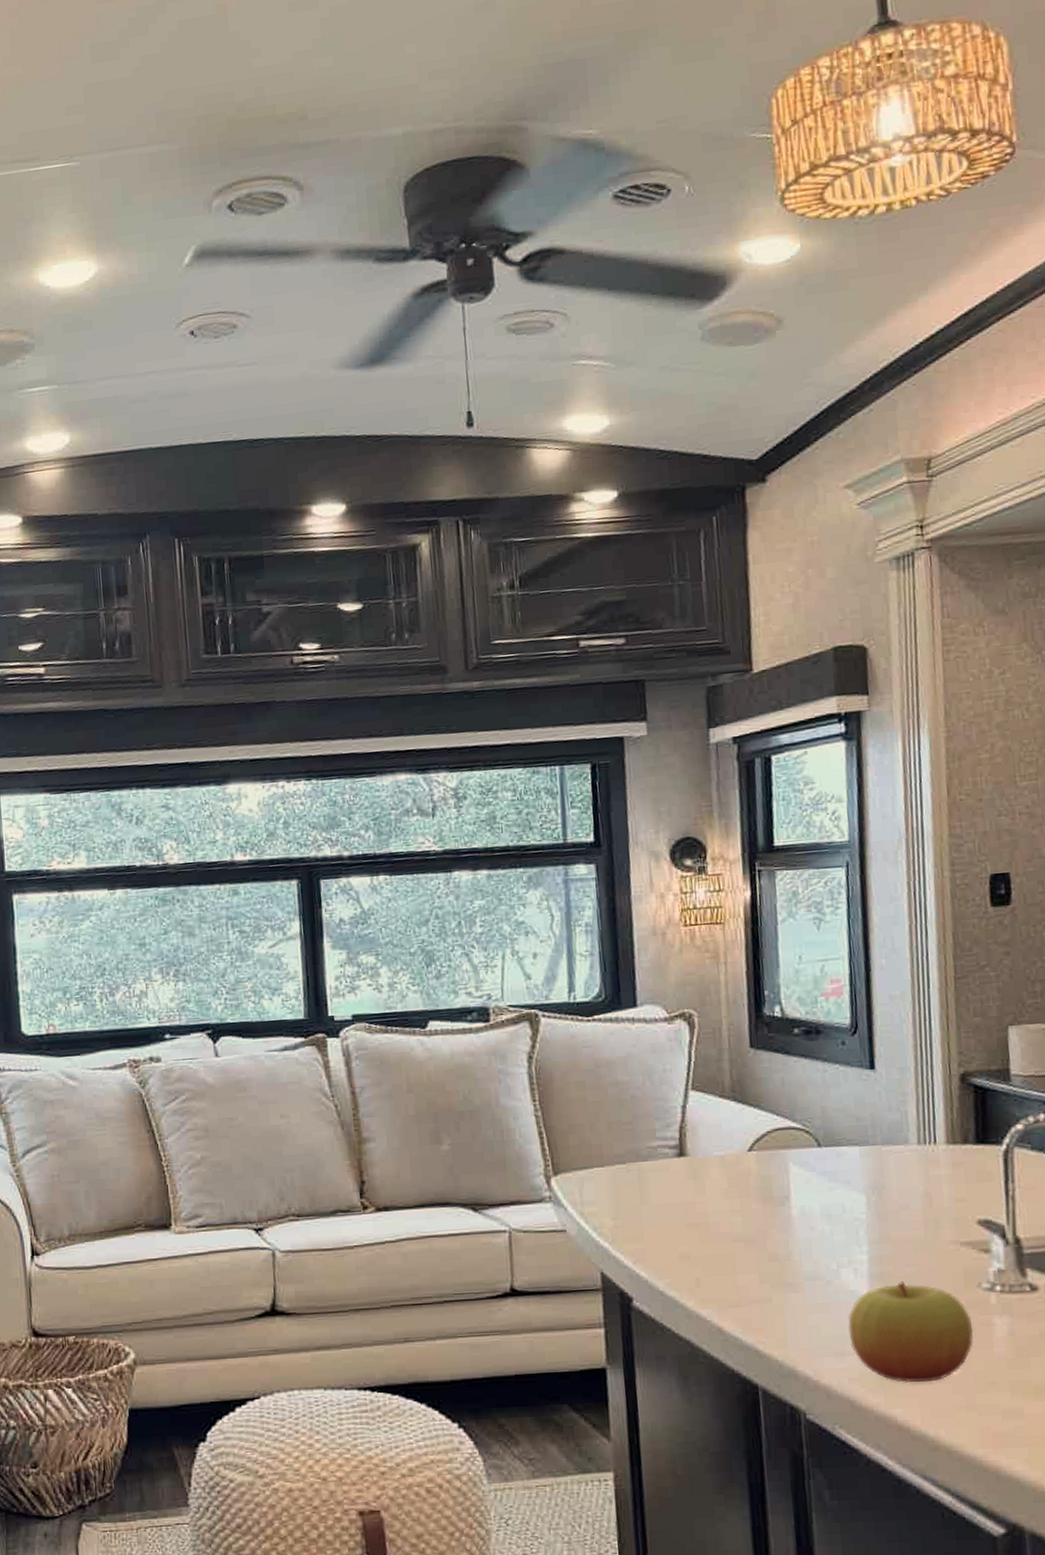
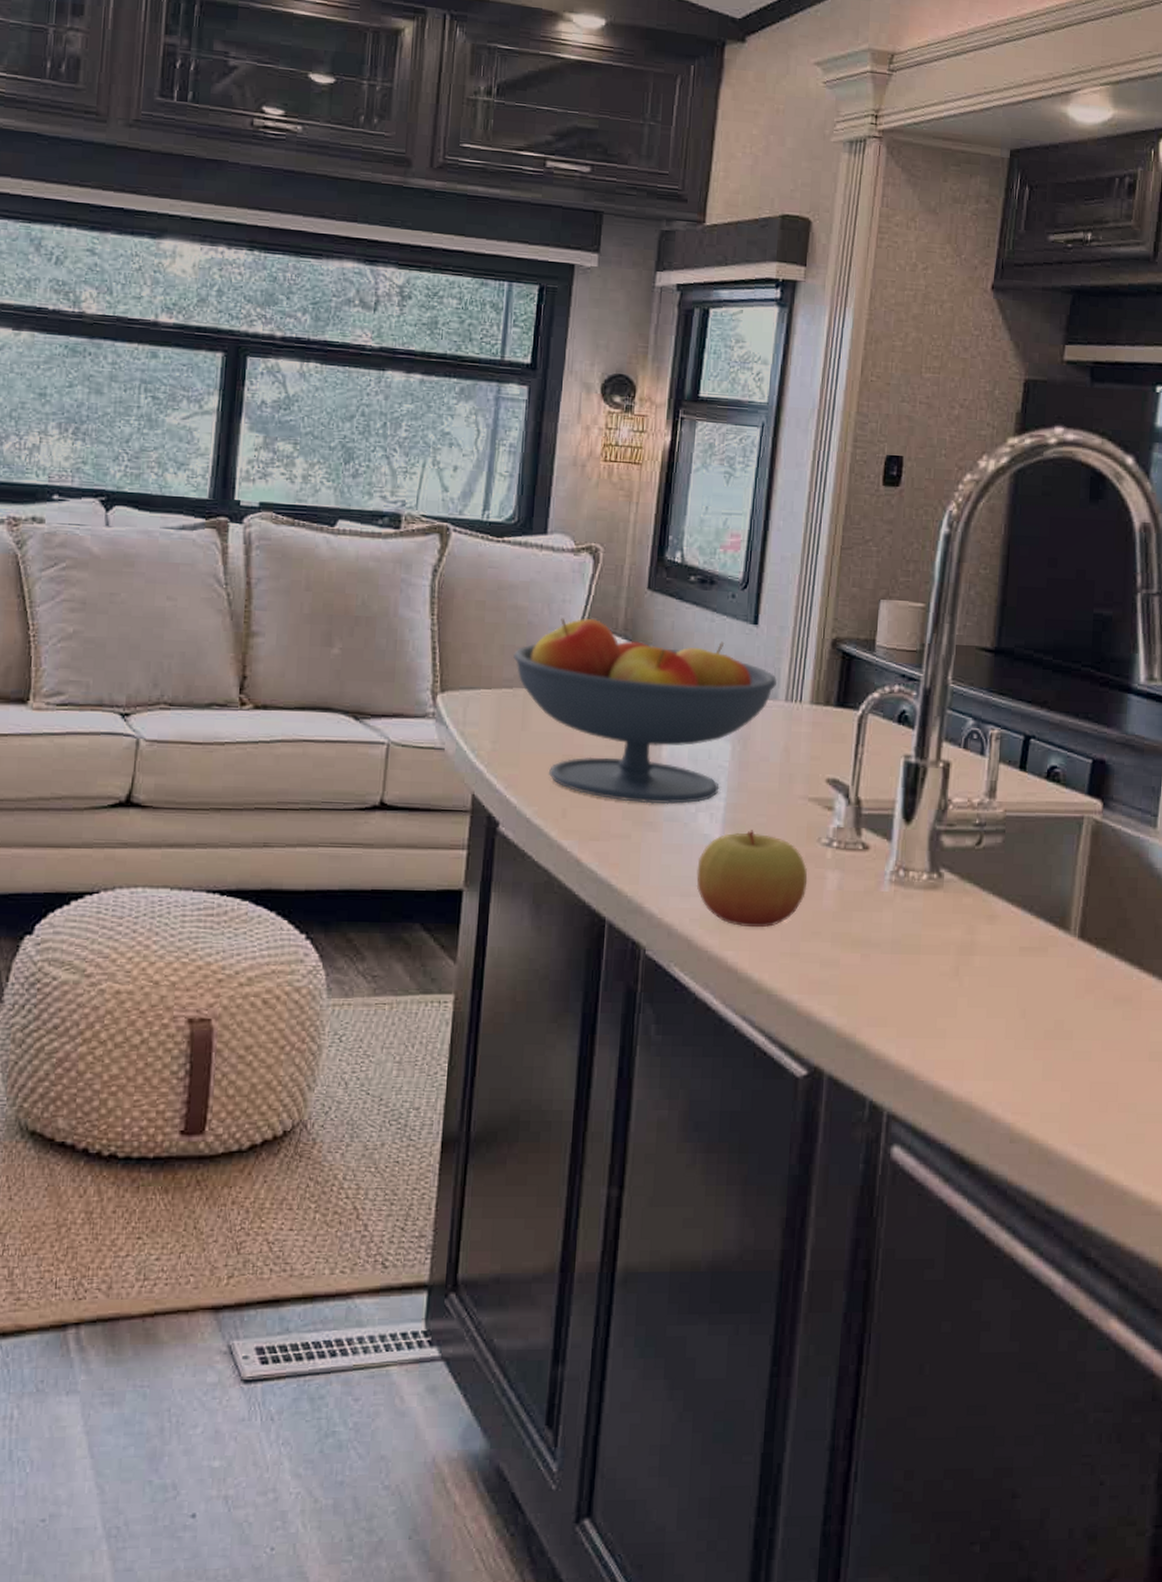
fruit bowl: none [621,1084,905,1265] -> present [513,617,777,805]

